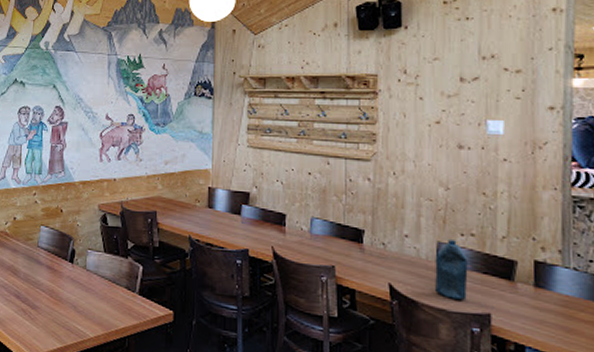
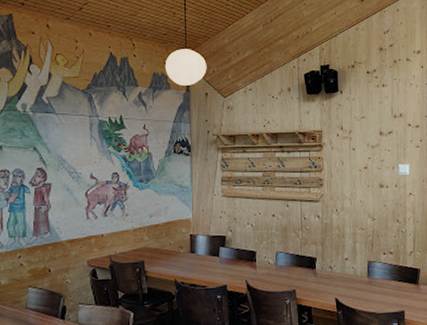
bottle: present [434,240,468,301] -> none [367,258,389,305]

